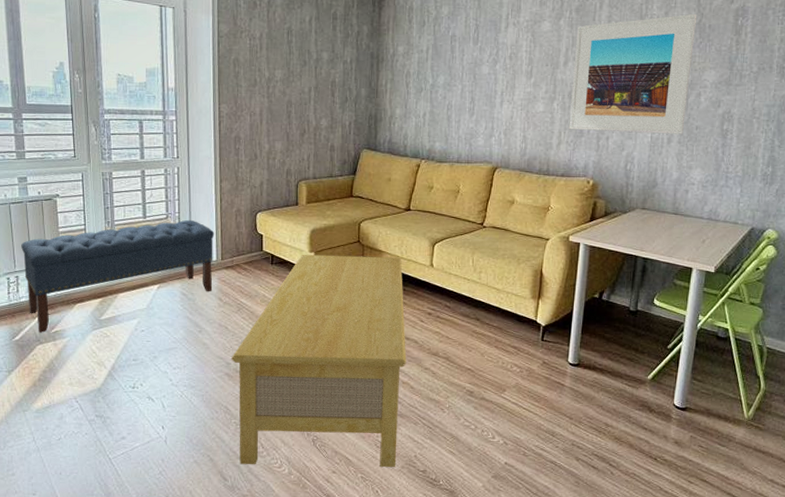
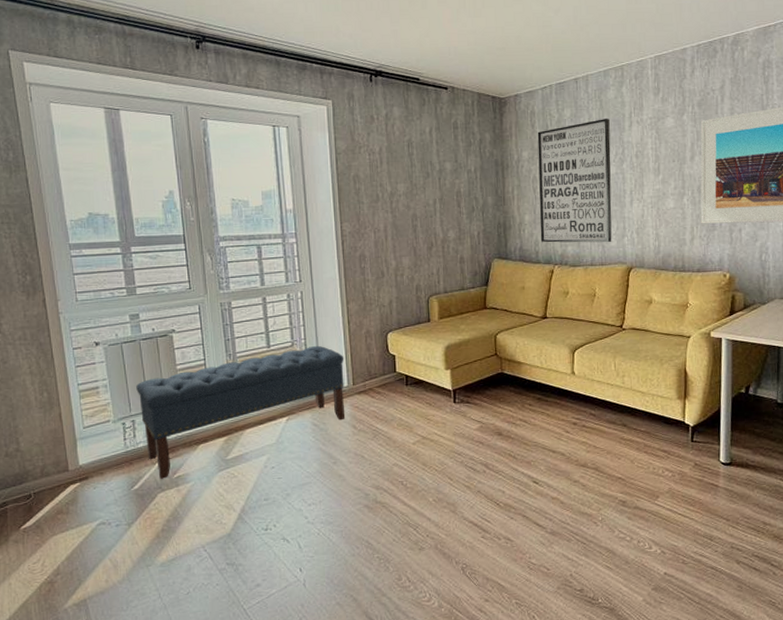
coffee table: present [230,254,407,468] -> none [369,367,555,602]
wall art: none [409,18,486,142] -> present [537,118,612,243]

